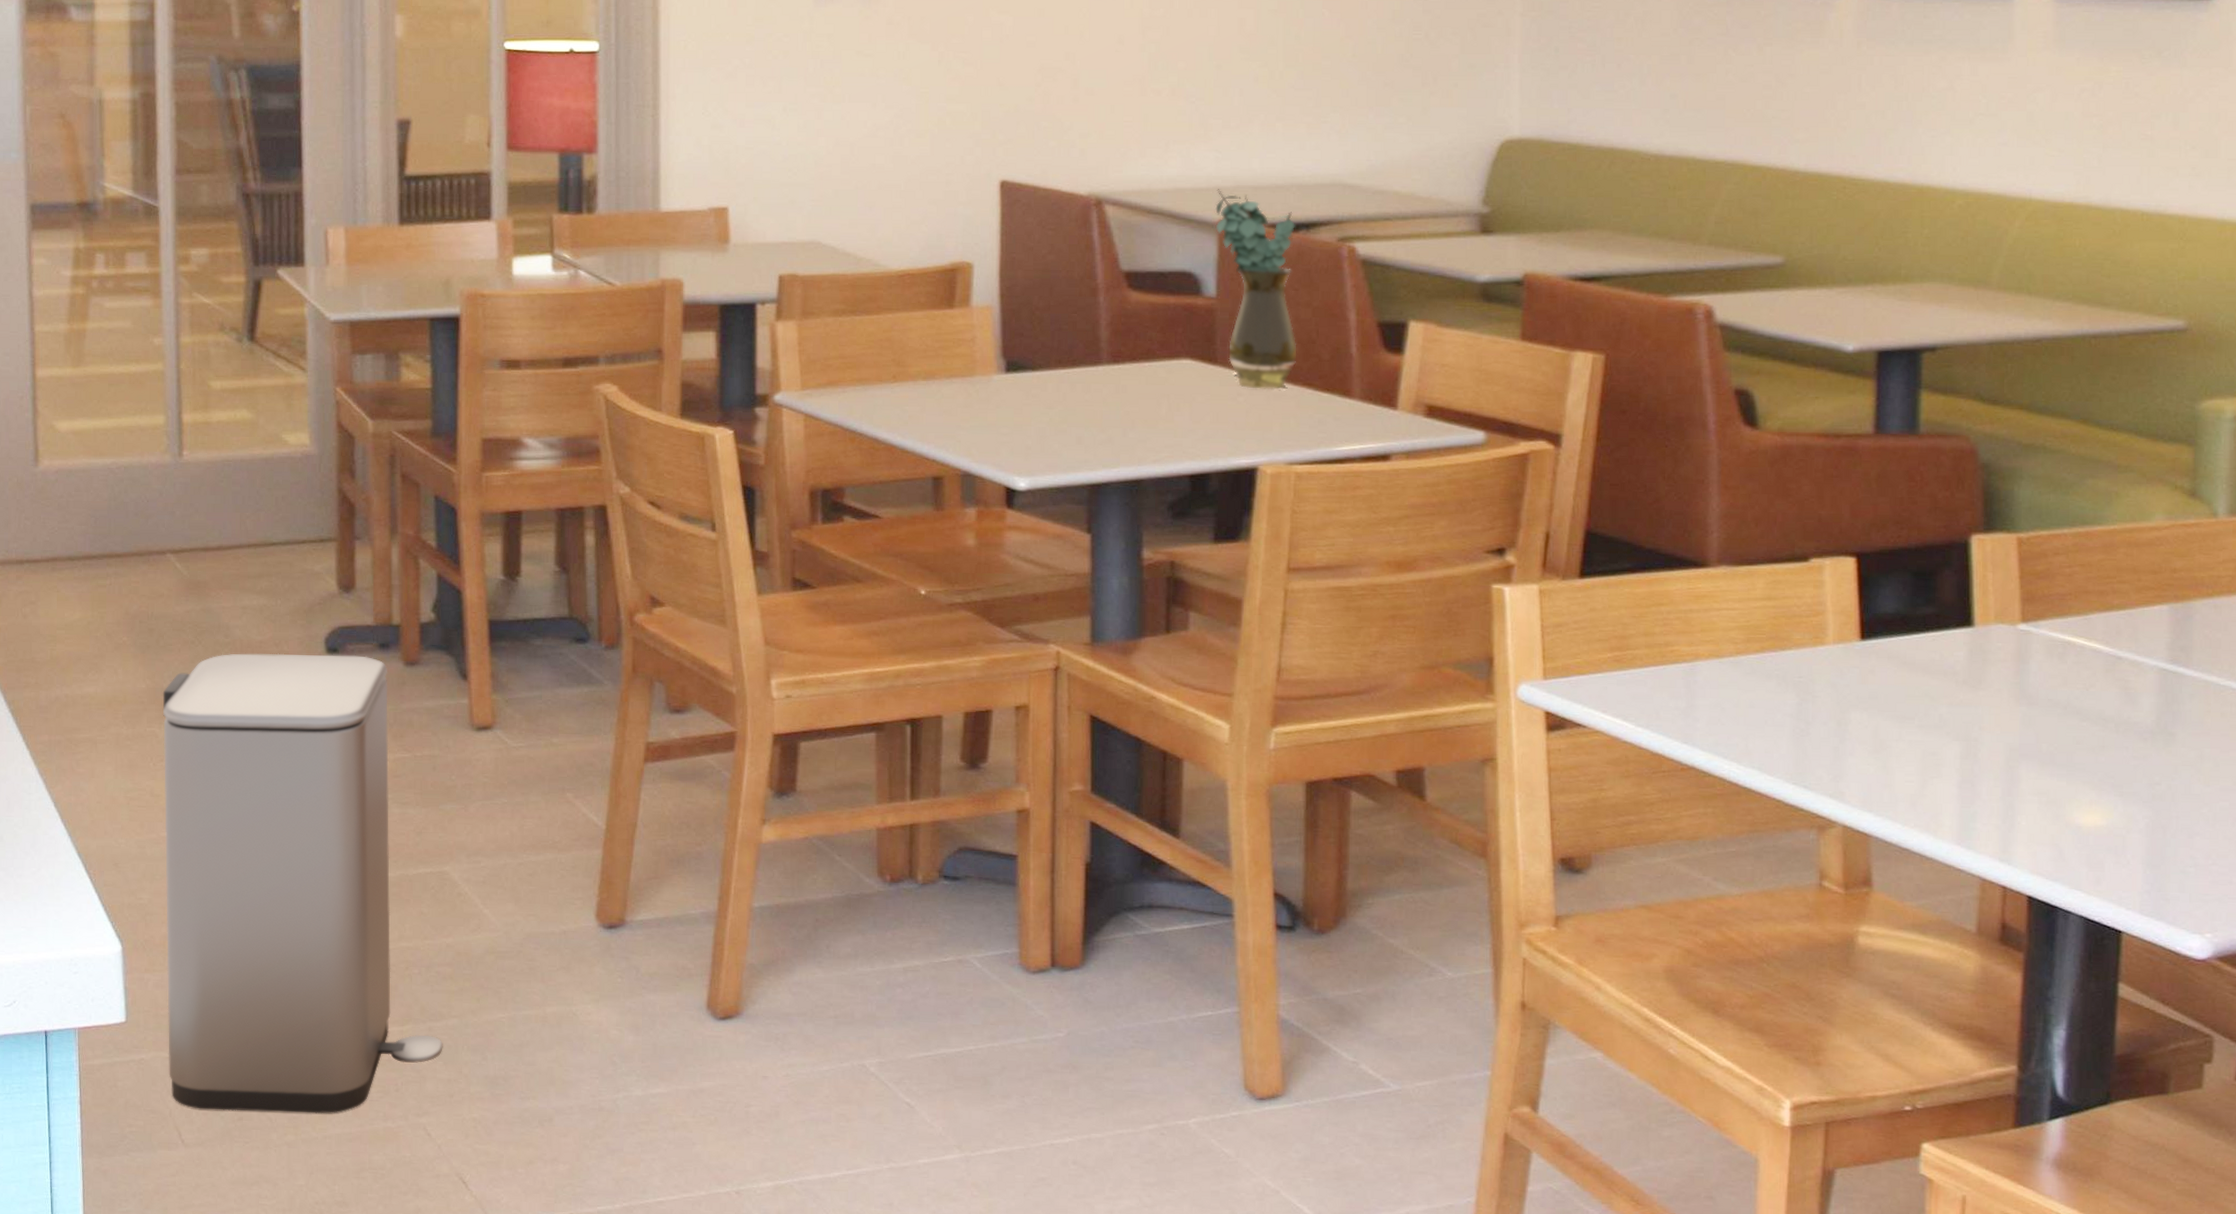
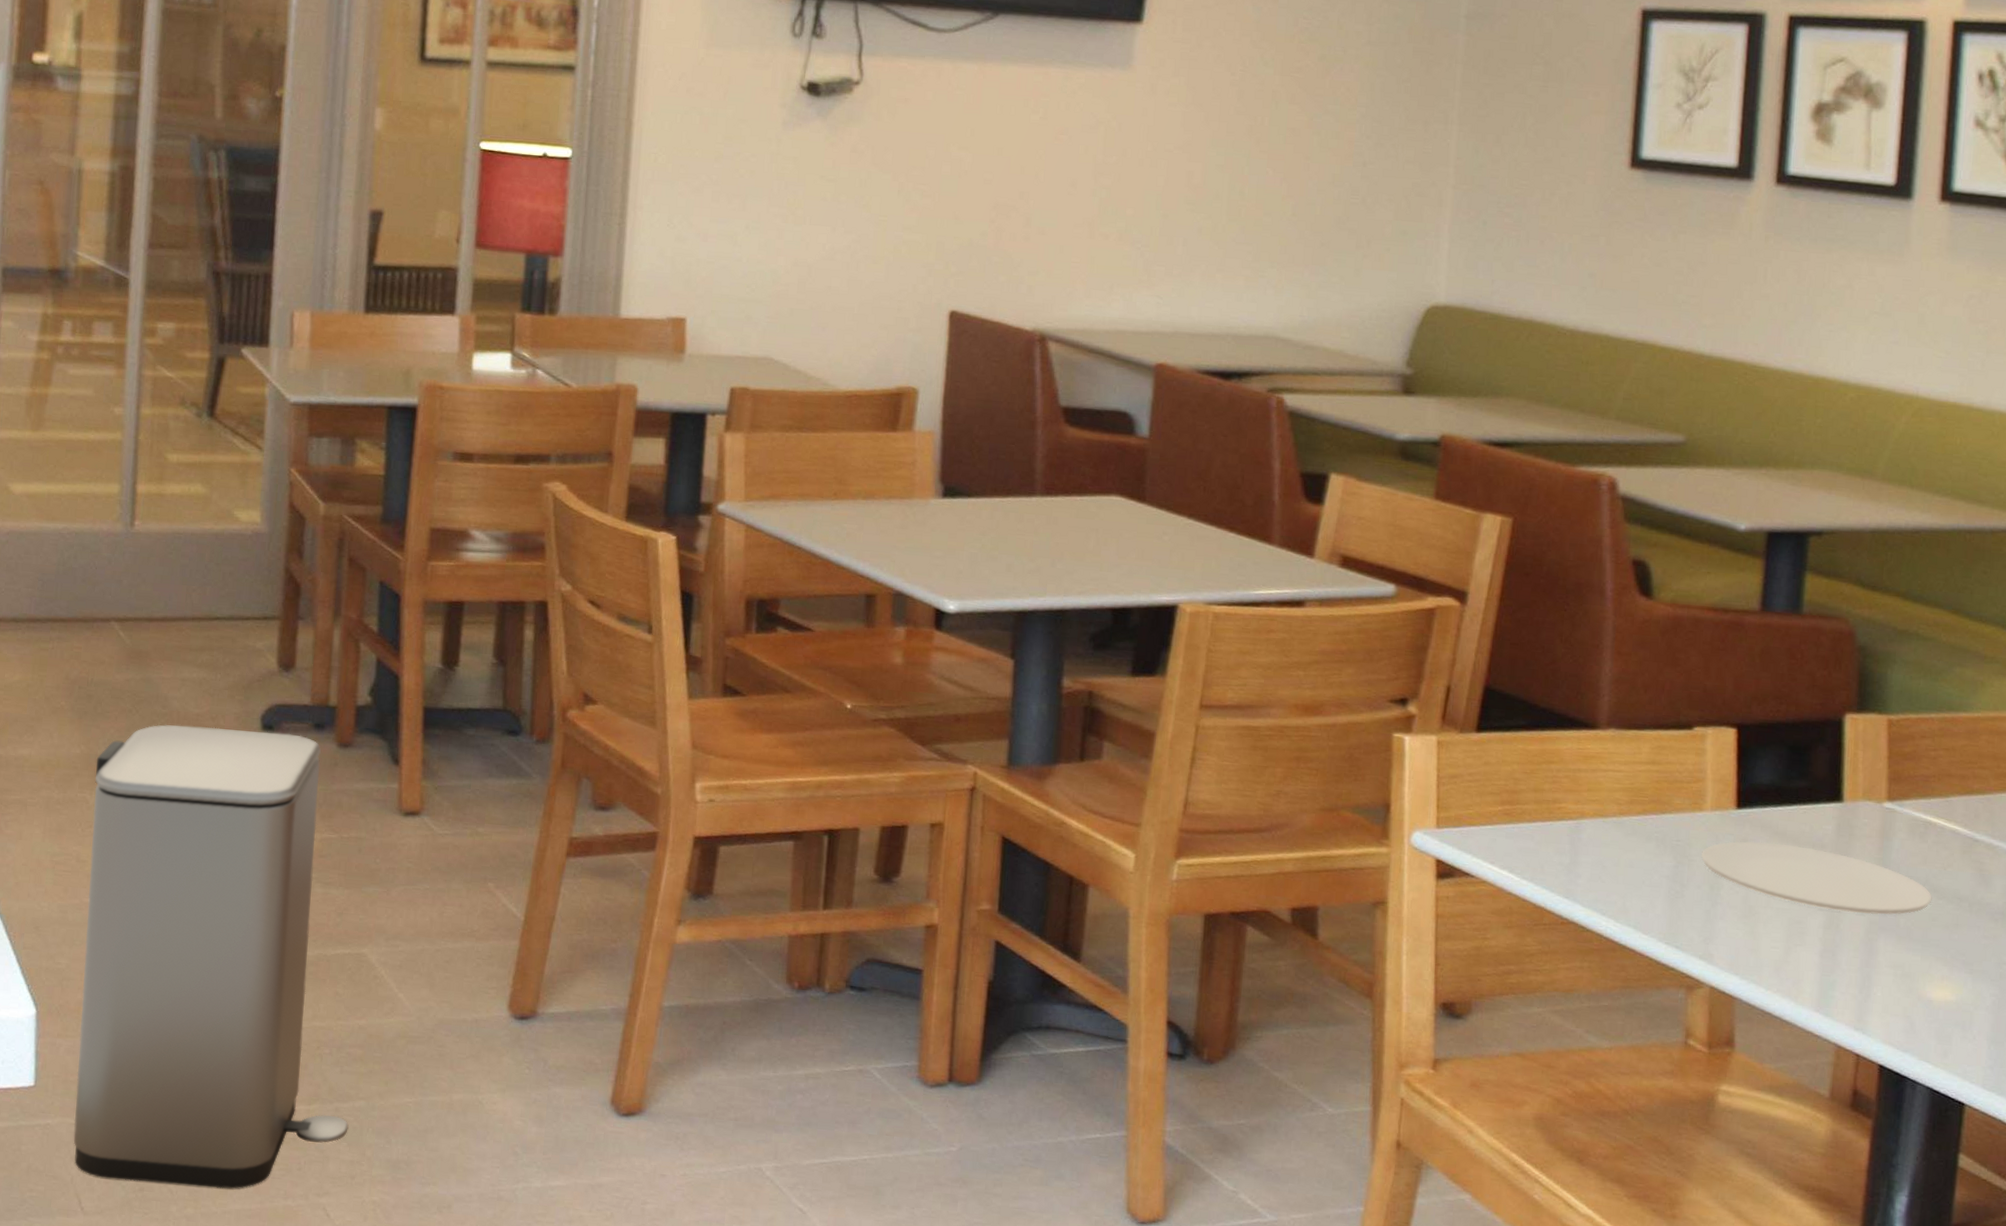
vase: present [1215,189,1297,390] -> none [1152,333,1228,531]
plate: none [1825,673,2075,742] -> present [1700,841,1932,915]

